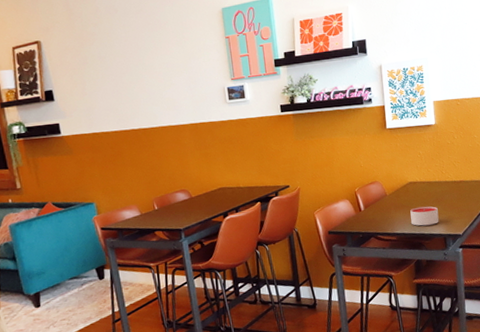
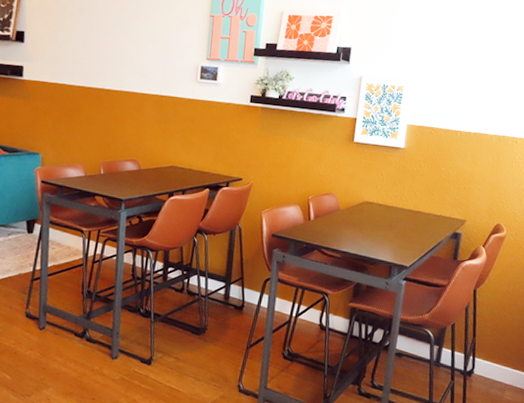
candle: present [410,206,439,226] -> none [359,228,389,250]

